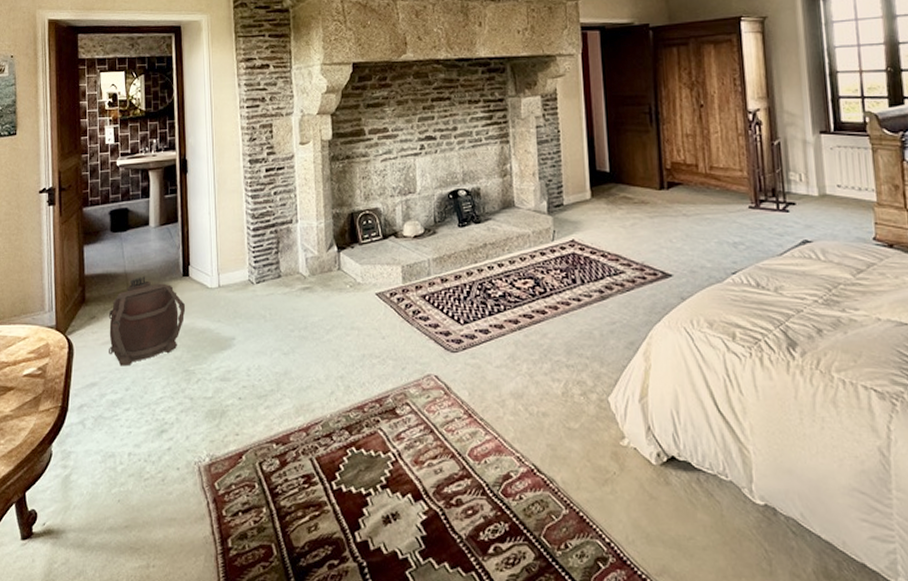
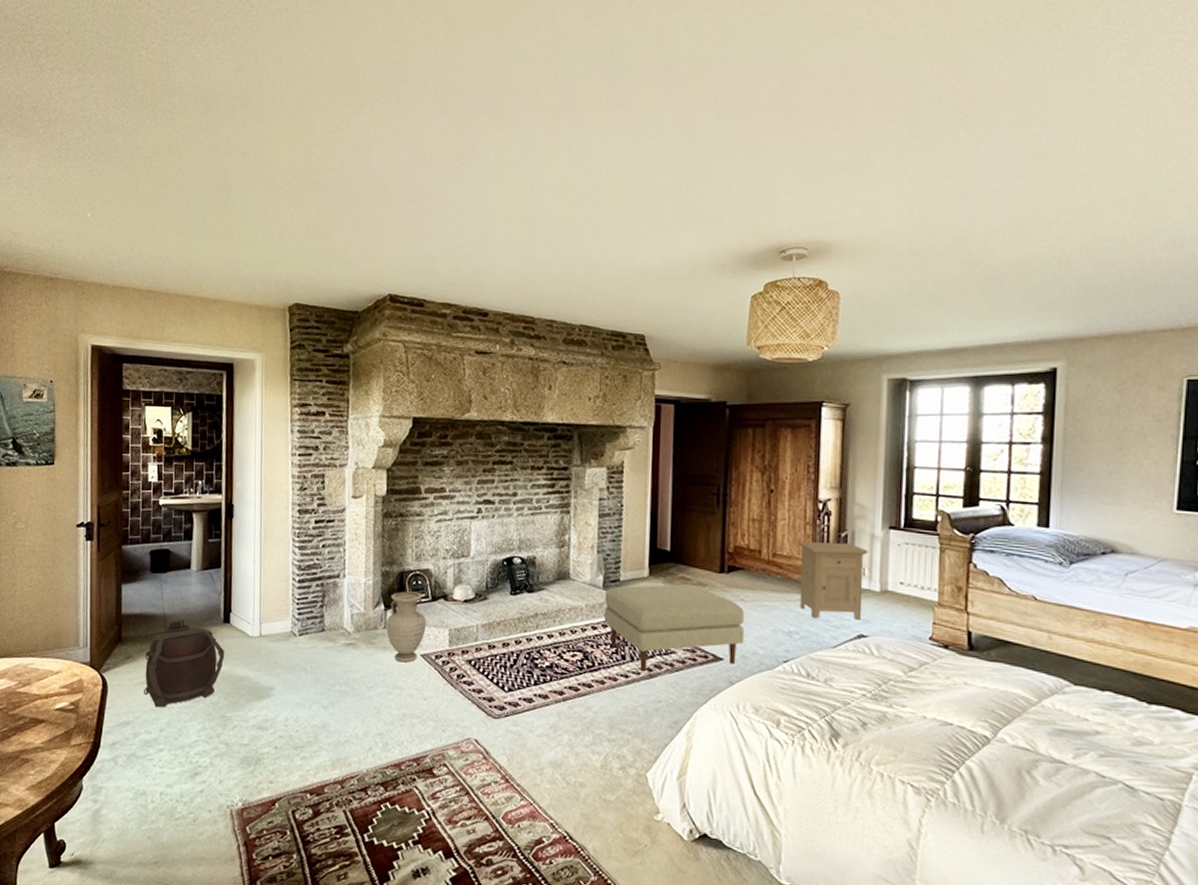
vase: none [340,231,379,303] -> present [386,591,426,663]
ottoman: none [550,202,691,294] -> present [604,583,745,672]
nightstand: none [732,150,804,228] -> present [797,541,869,620]

